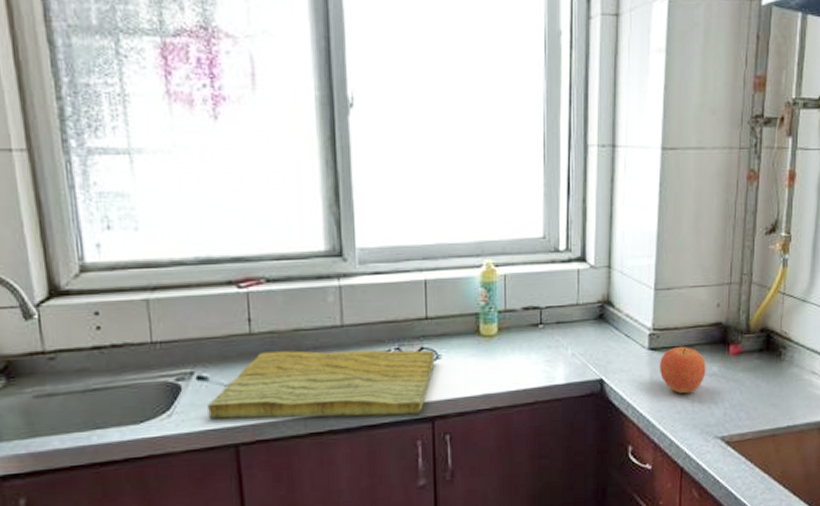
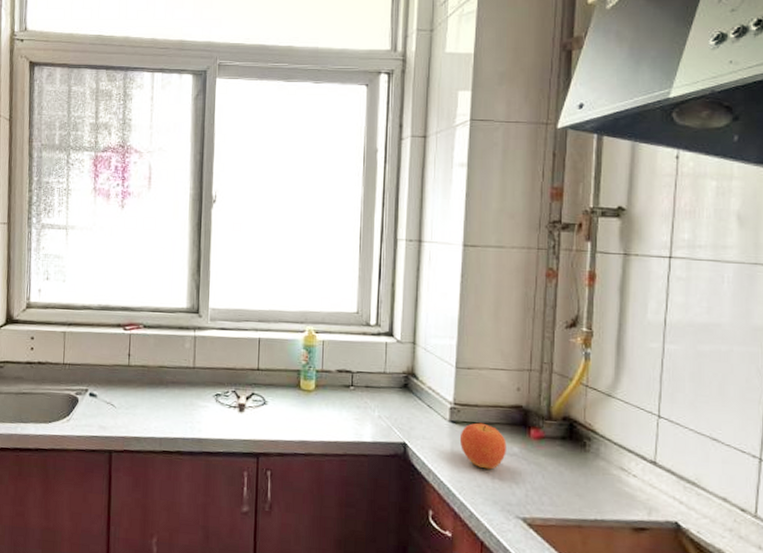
cutting board: present [208,349,435,419] -> none [94,381,263,449]

